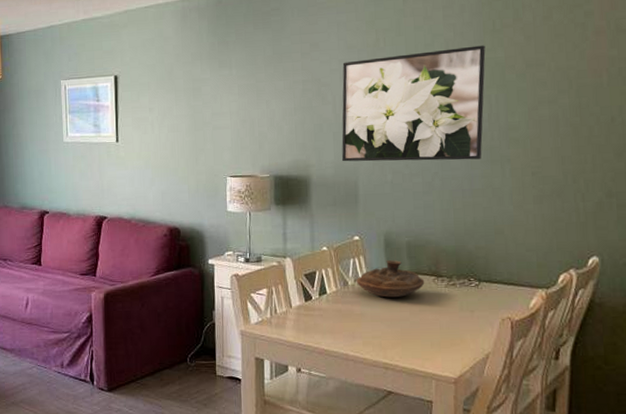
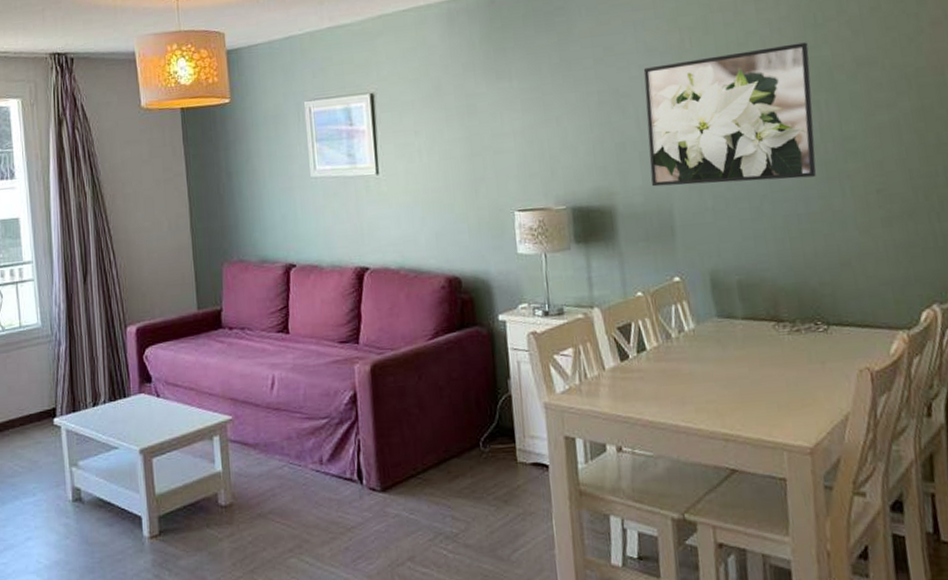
decorative bowl: present [357,259,425,298] -> none [681,303,764,351]

